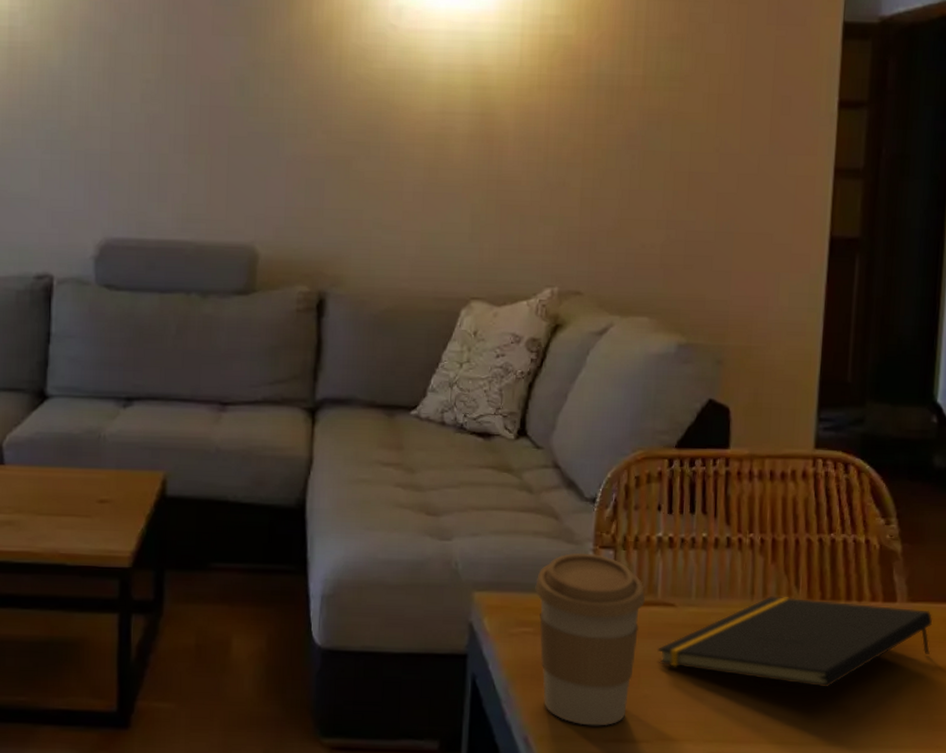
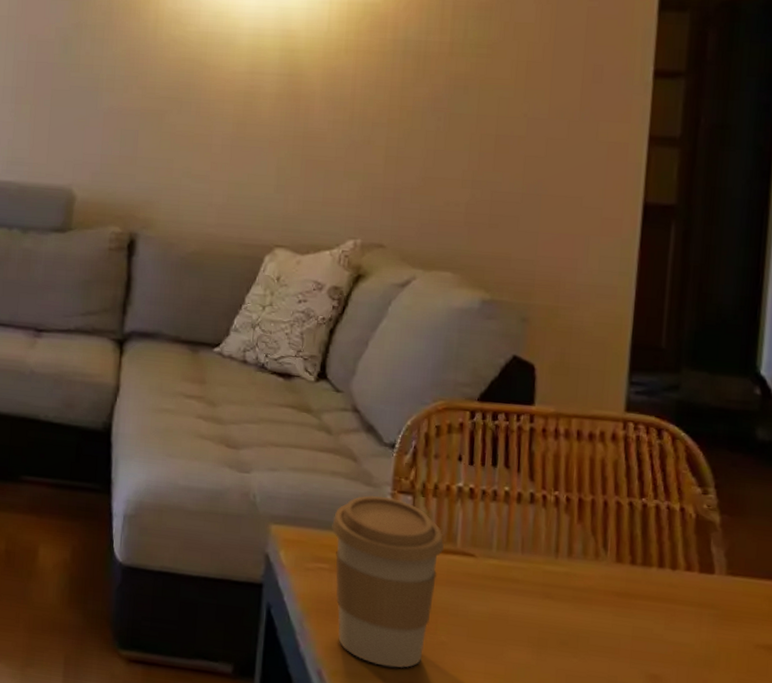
notepad: present [657,596,932,688] -> none [456,556,755,654]

